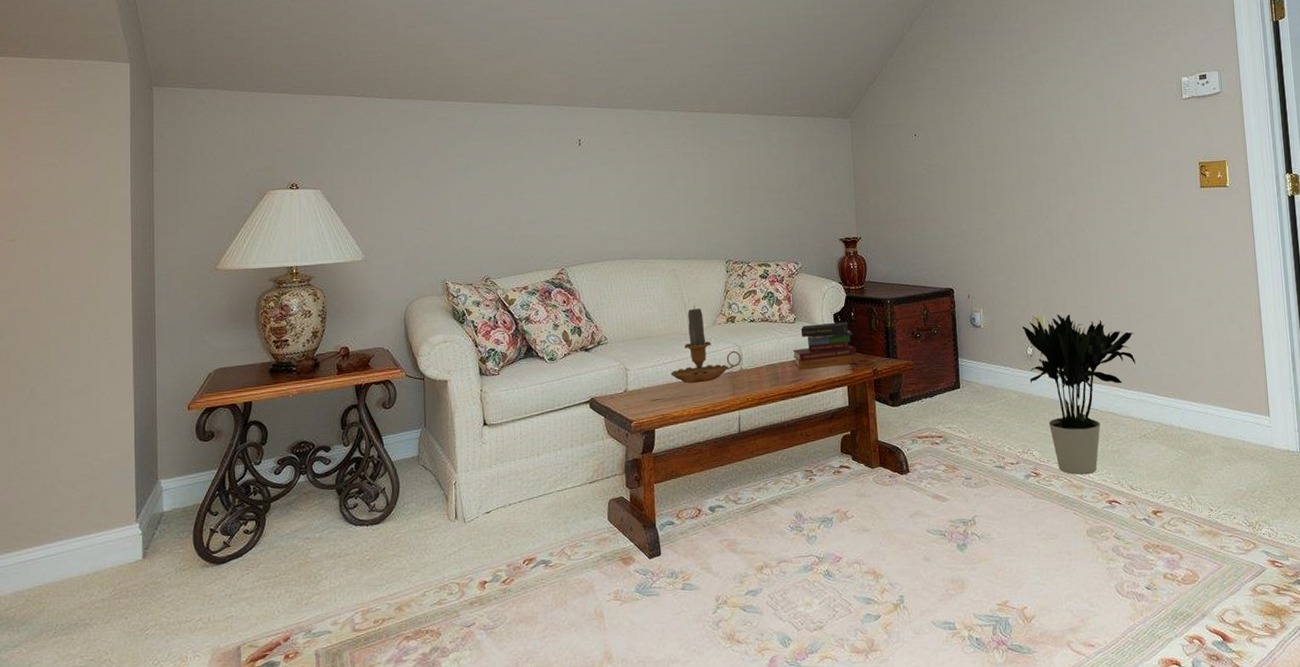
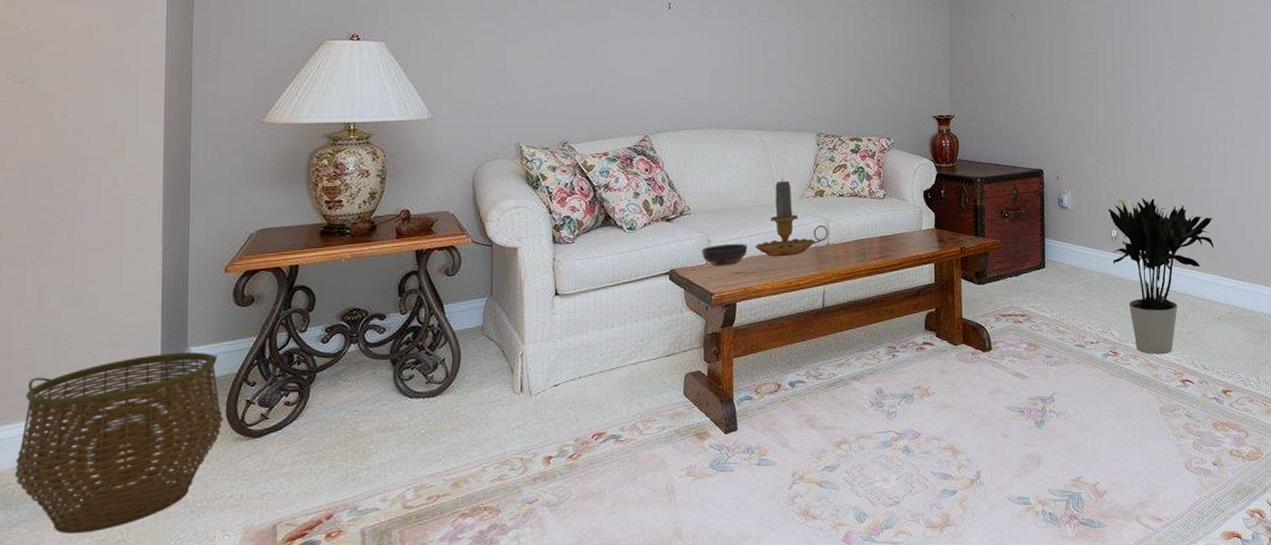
basket: none [15,484,191,654] -> present [14,352,223,534]
bowl: none [619,371,664,394] -> present [701,244,748,267]
books: present [792,321,857,370] -> none [881,199,945,246]

